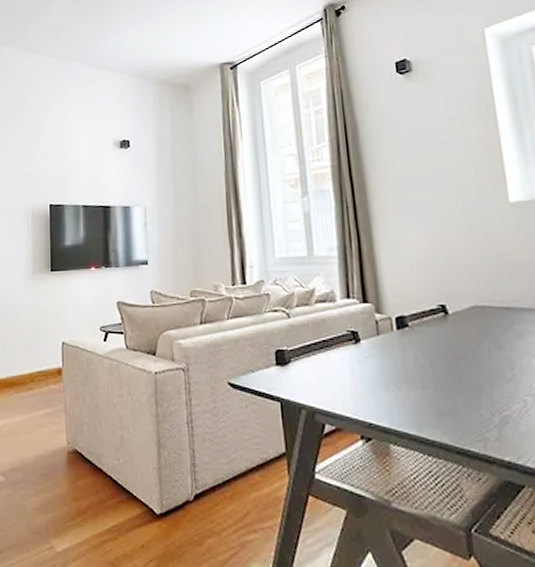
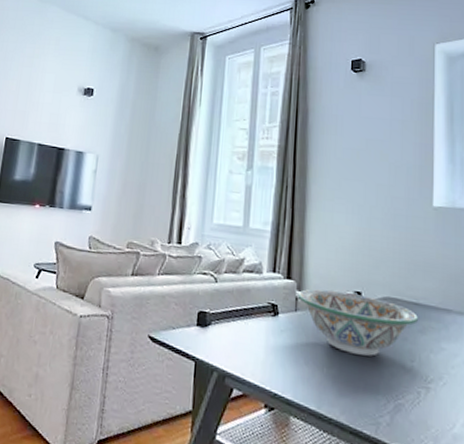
decorative bowl: none [377,308,512,370] -> present [297,289,418,356]

